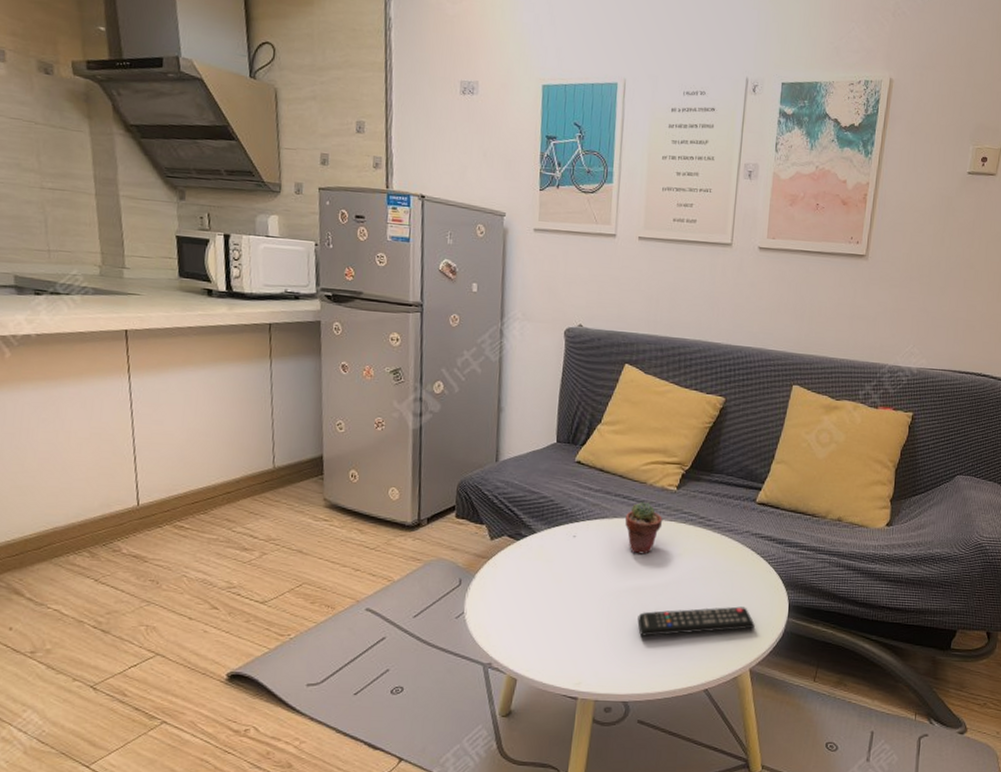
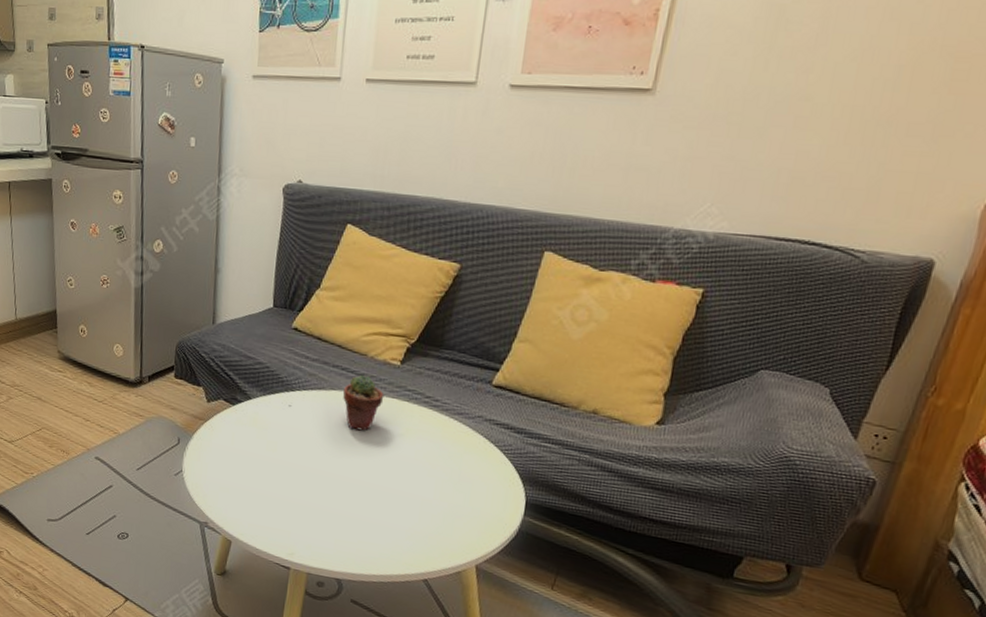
remote control: present [637,606,756,636] -> none [353,491,485,524]

